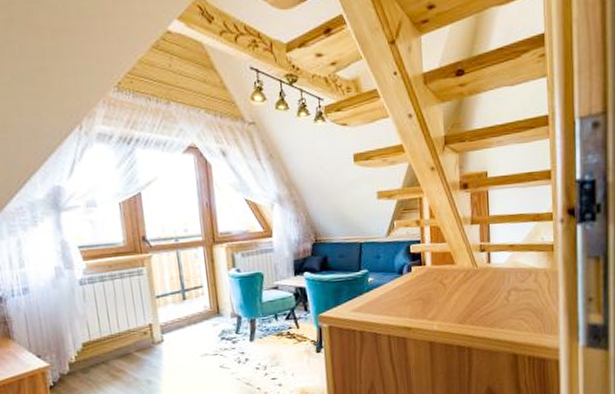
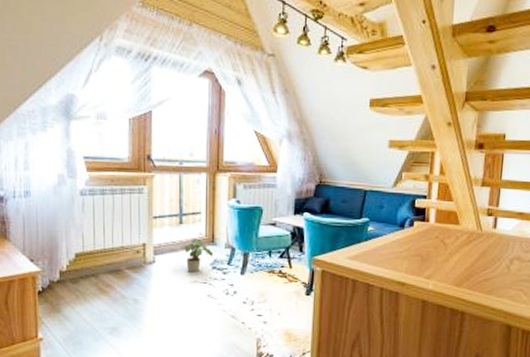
potted plant: none [190,311,221,347] -> present [183,238,214,273]

